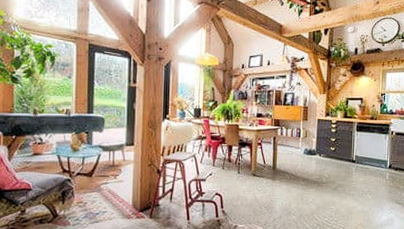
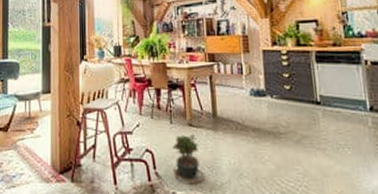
potted plant: none [232,182,262,220] -> present [167,134,206,185]

